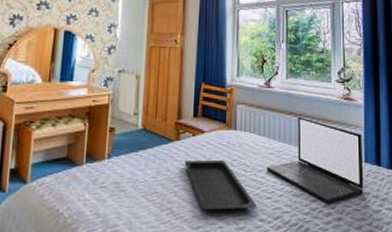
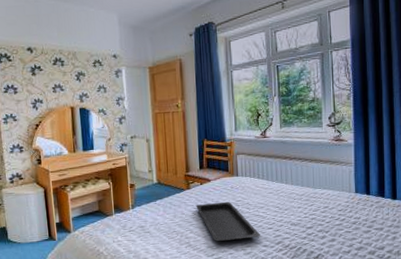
laptop: present [266,116,364,204] -> none [267,159,354,229]

